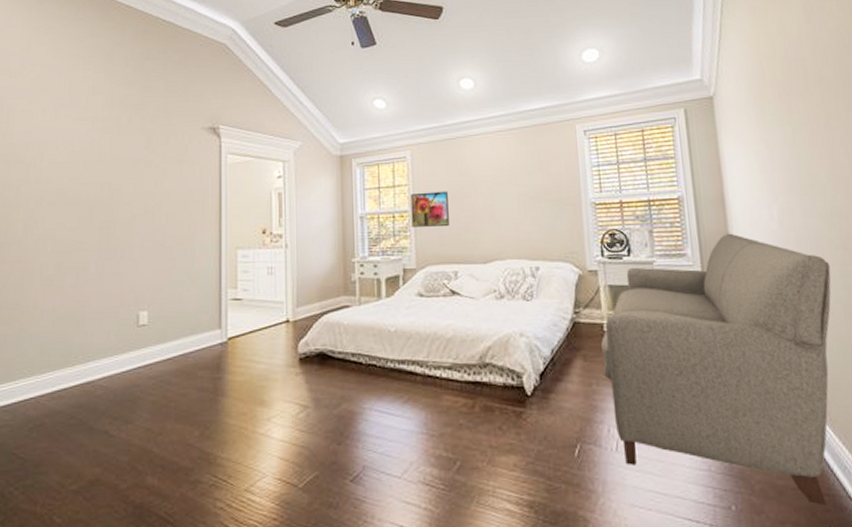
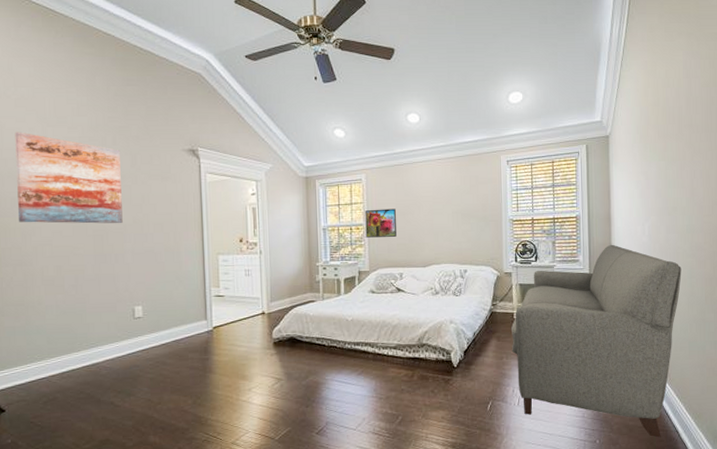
wall art: none [21,113,134,214] -> present [15,132,123,224]

